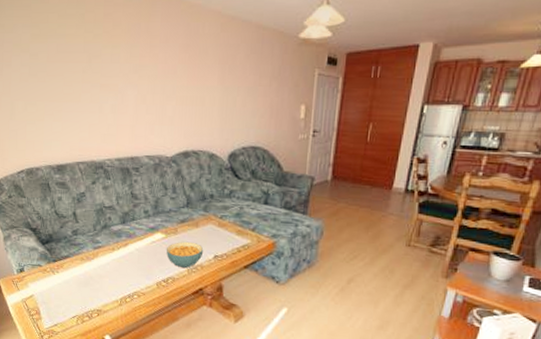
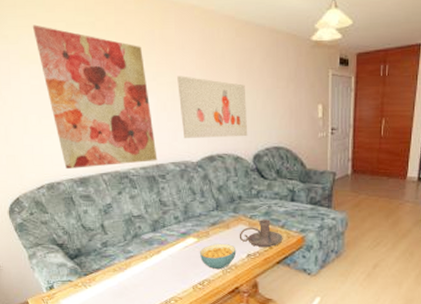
wall art: none [27,15,133,157] -> present [32,25,158,170]
wall art: none [158,69,227,134] -> present [177,76,248,138]
candle holder: none [207,221,253,251] -> present [239,220,283,248]

